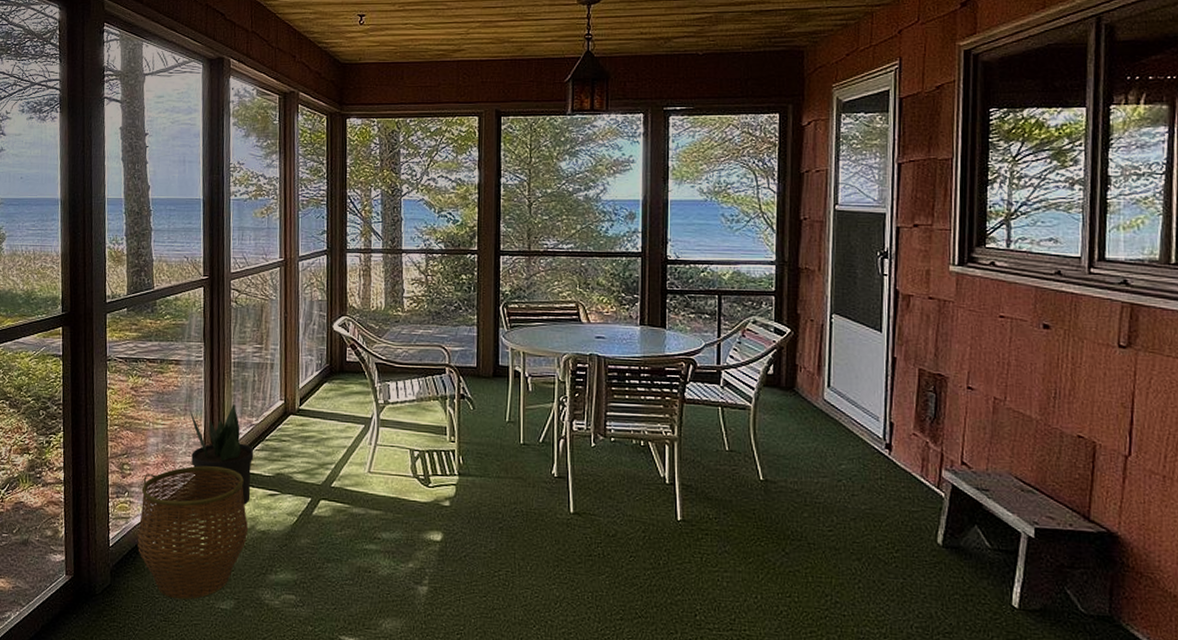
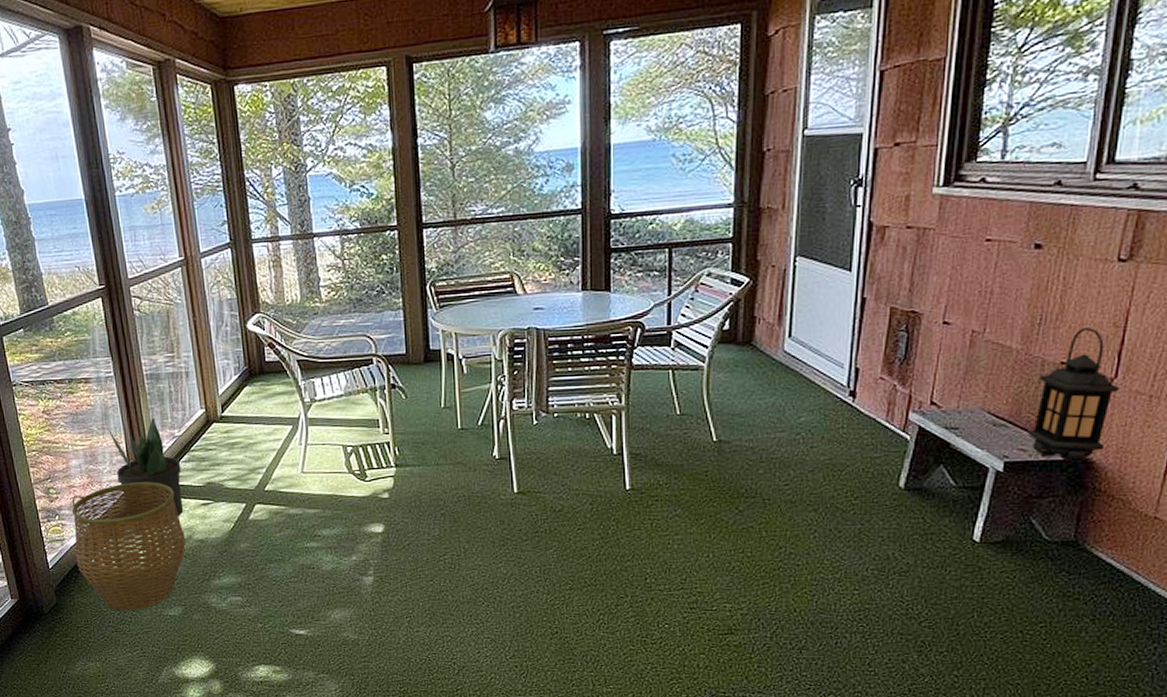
lantern: none [1055,406,1134,534] -> present [1028,328,1119,461]

